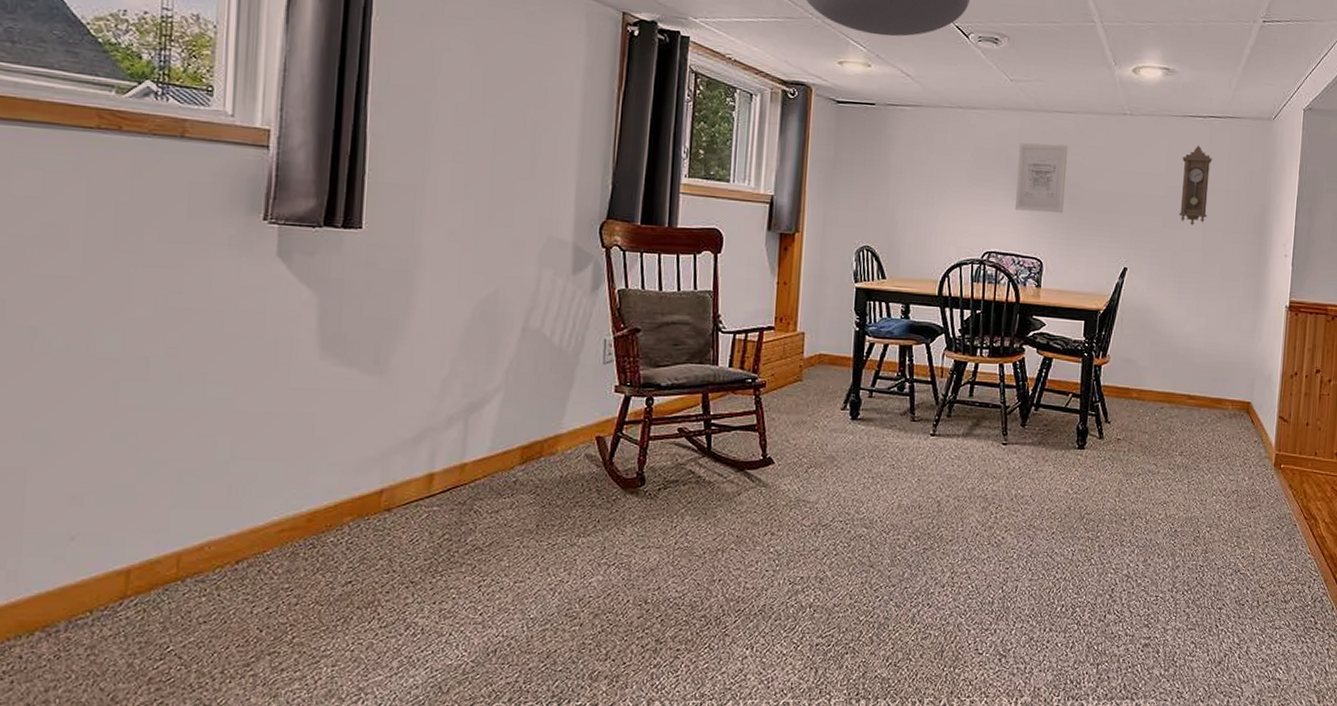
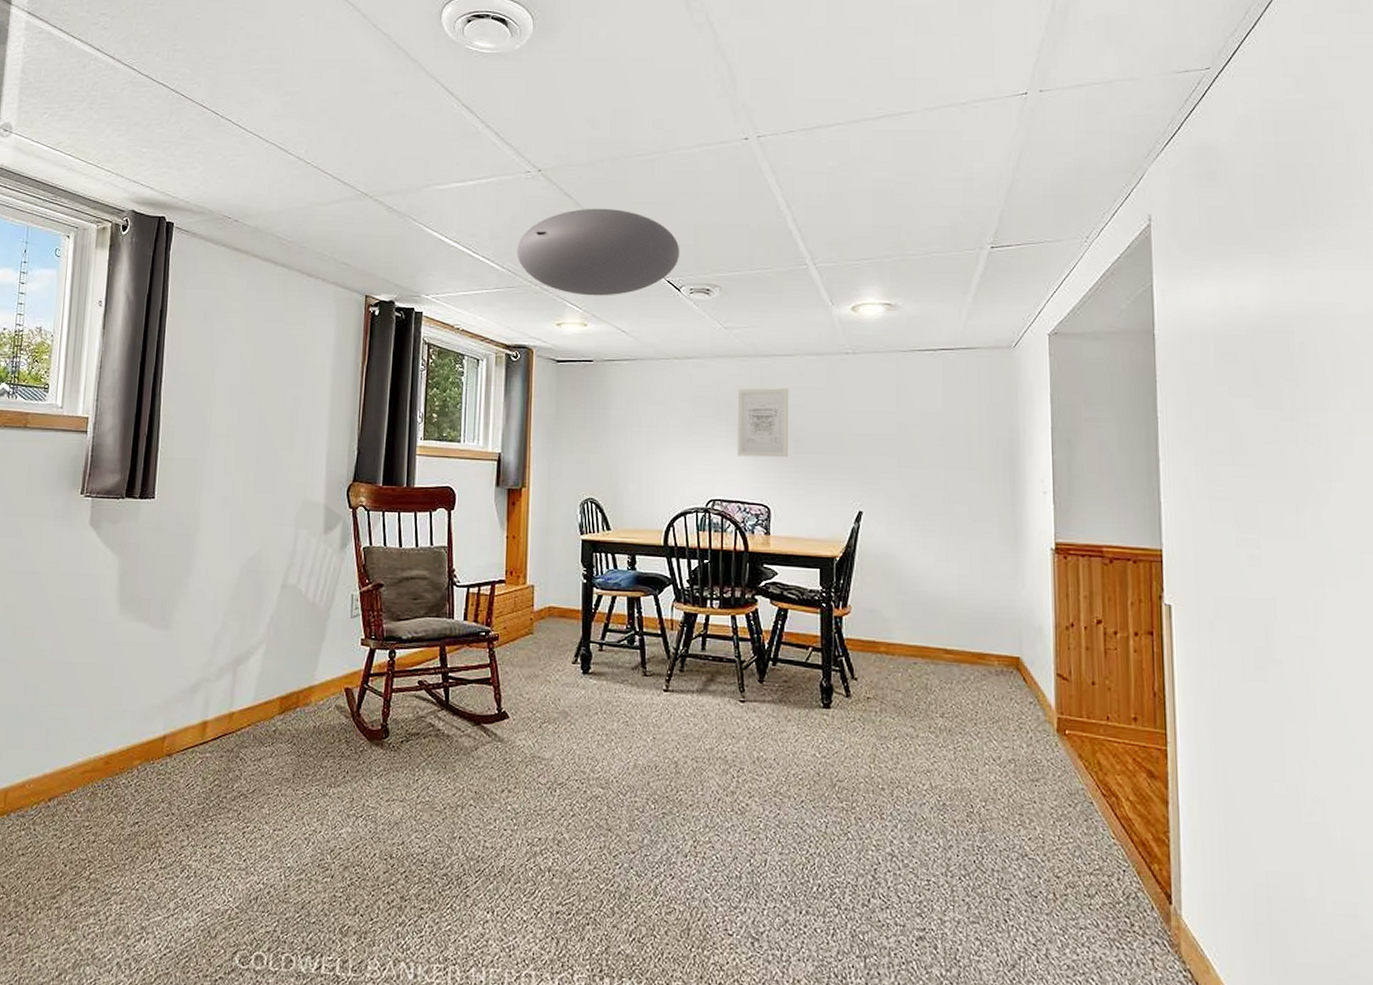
pendulum clock: present [1178,146,1213,226] -> none [914,380,949,465]

